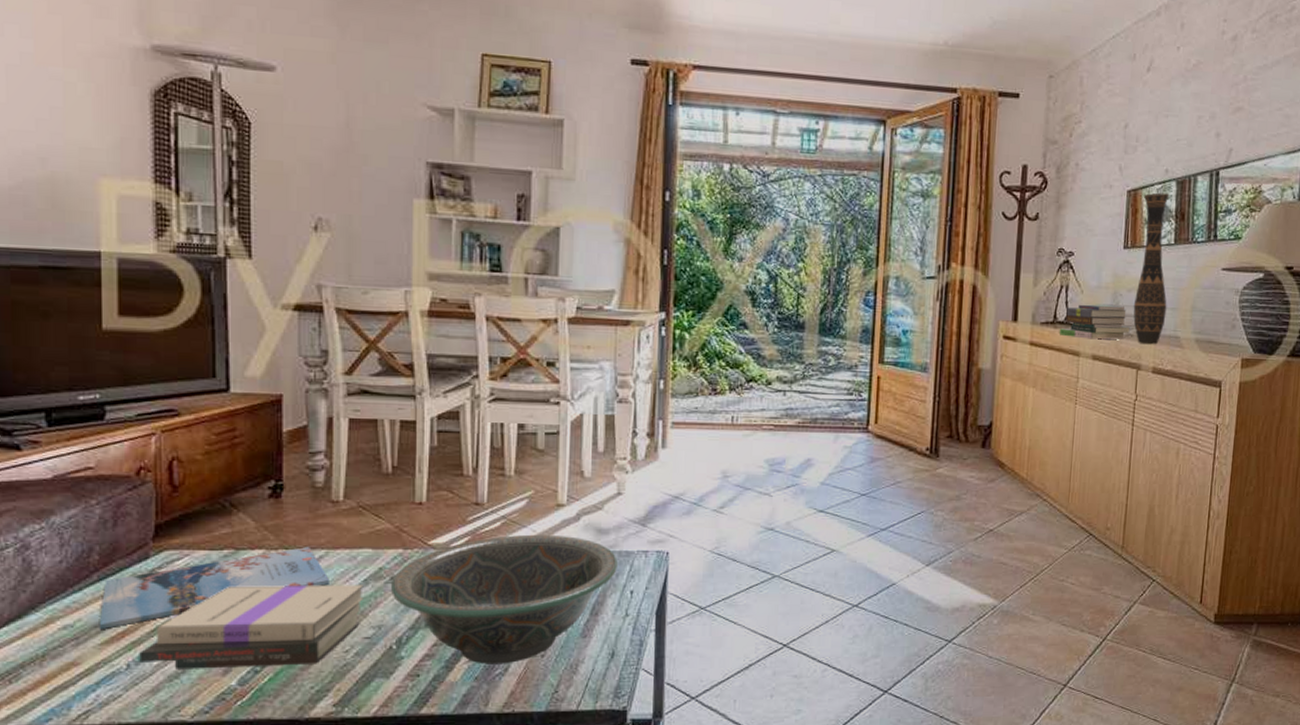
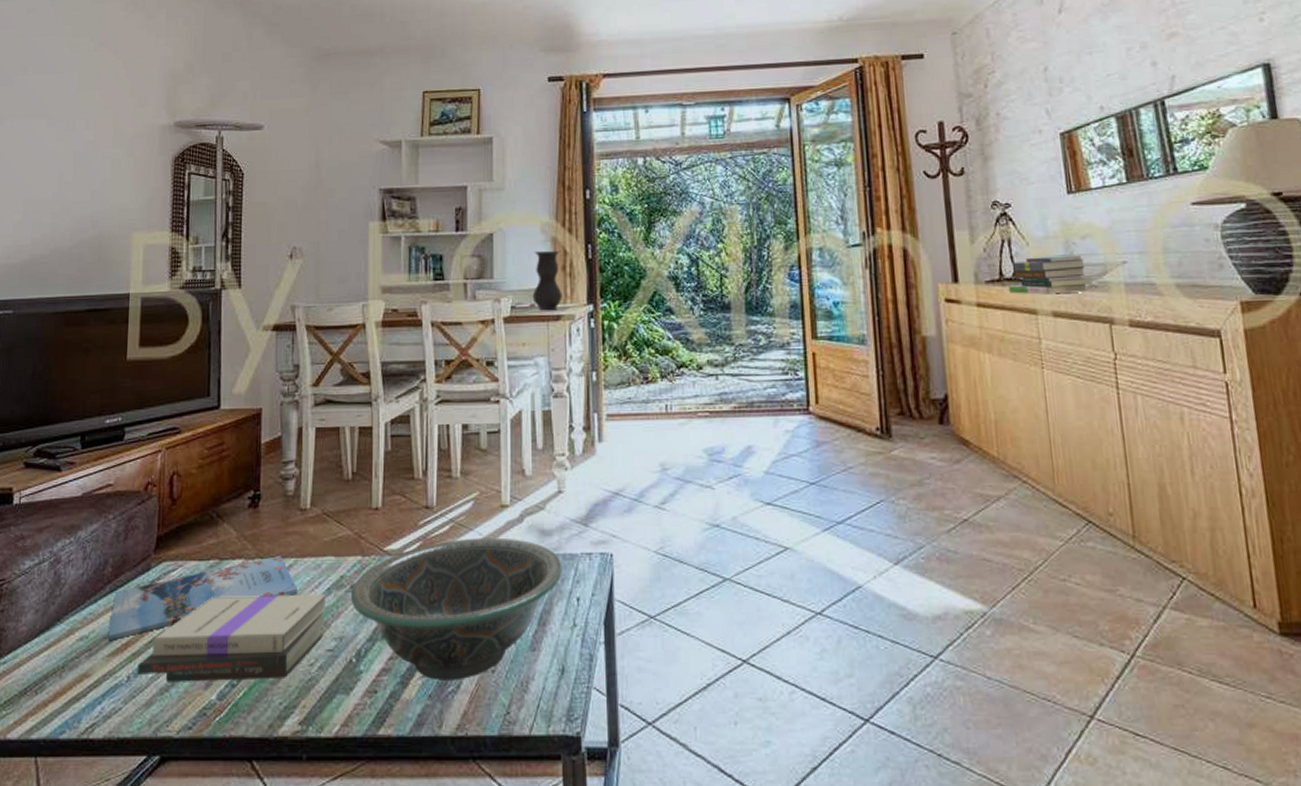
vase: none [600,251,633,314] -> present [532,250,562,310]
decorative vase: present [1133,192,1170,345] -> none [1079,130,1134,295]

